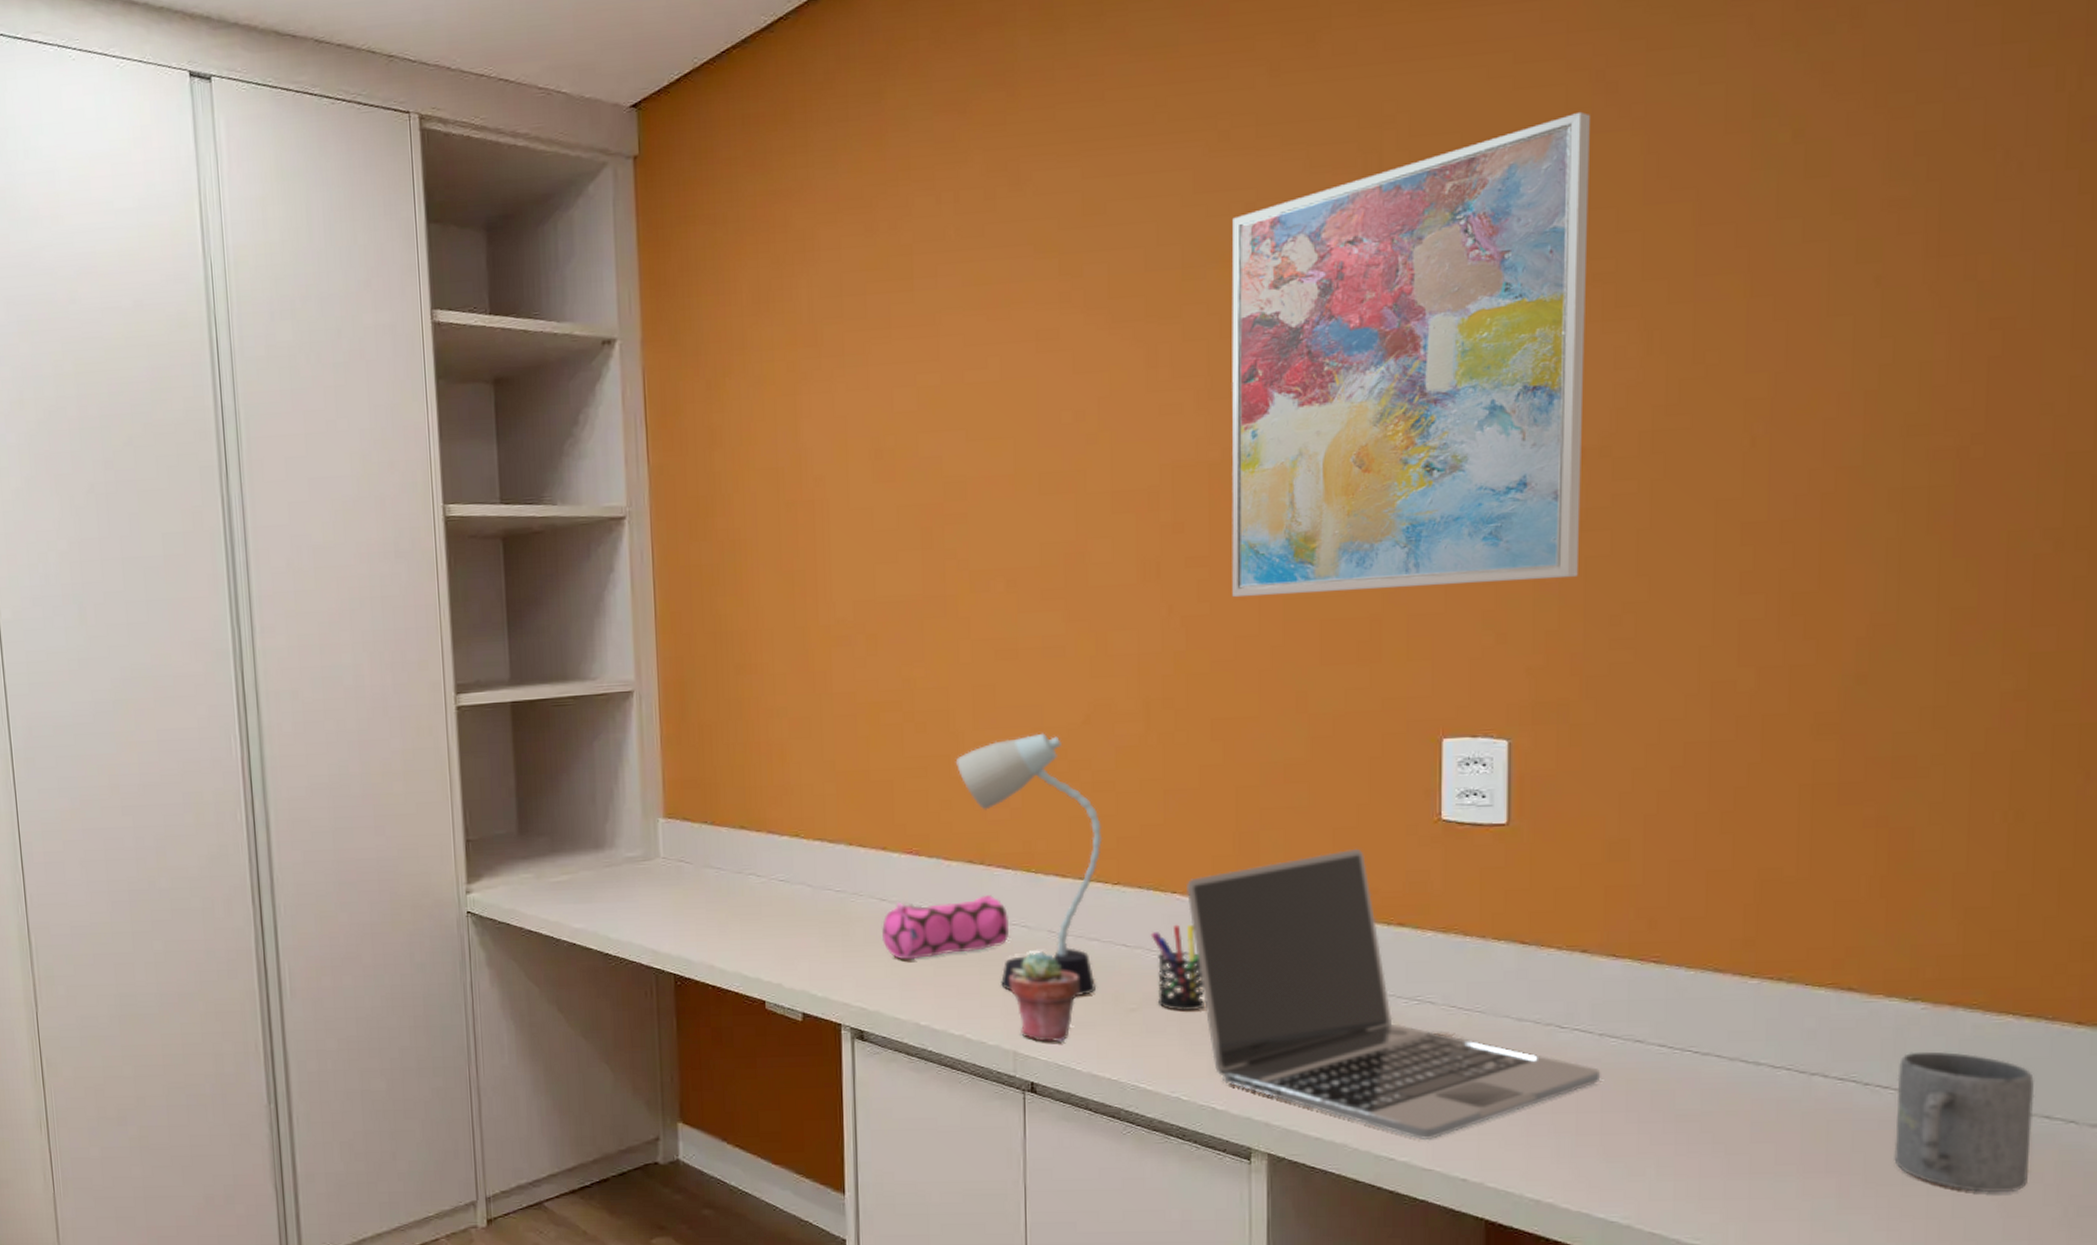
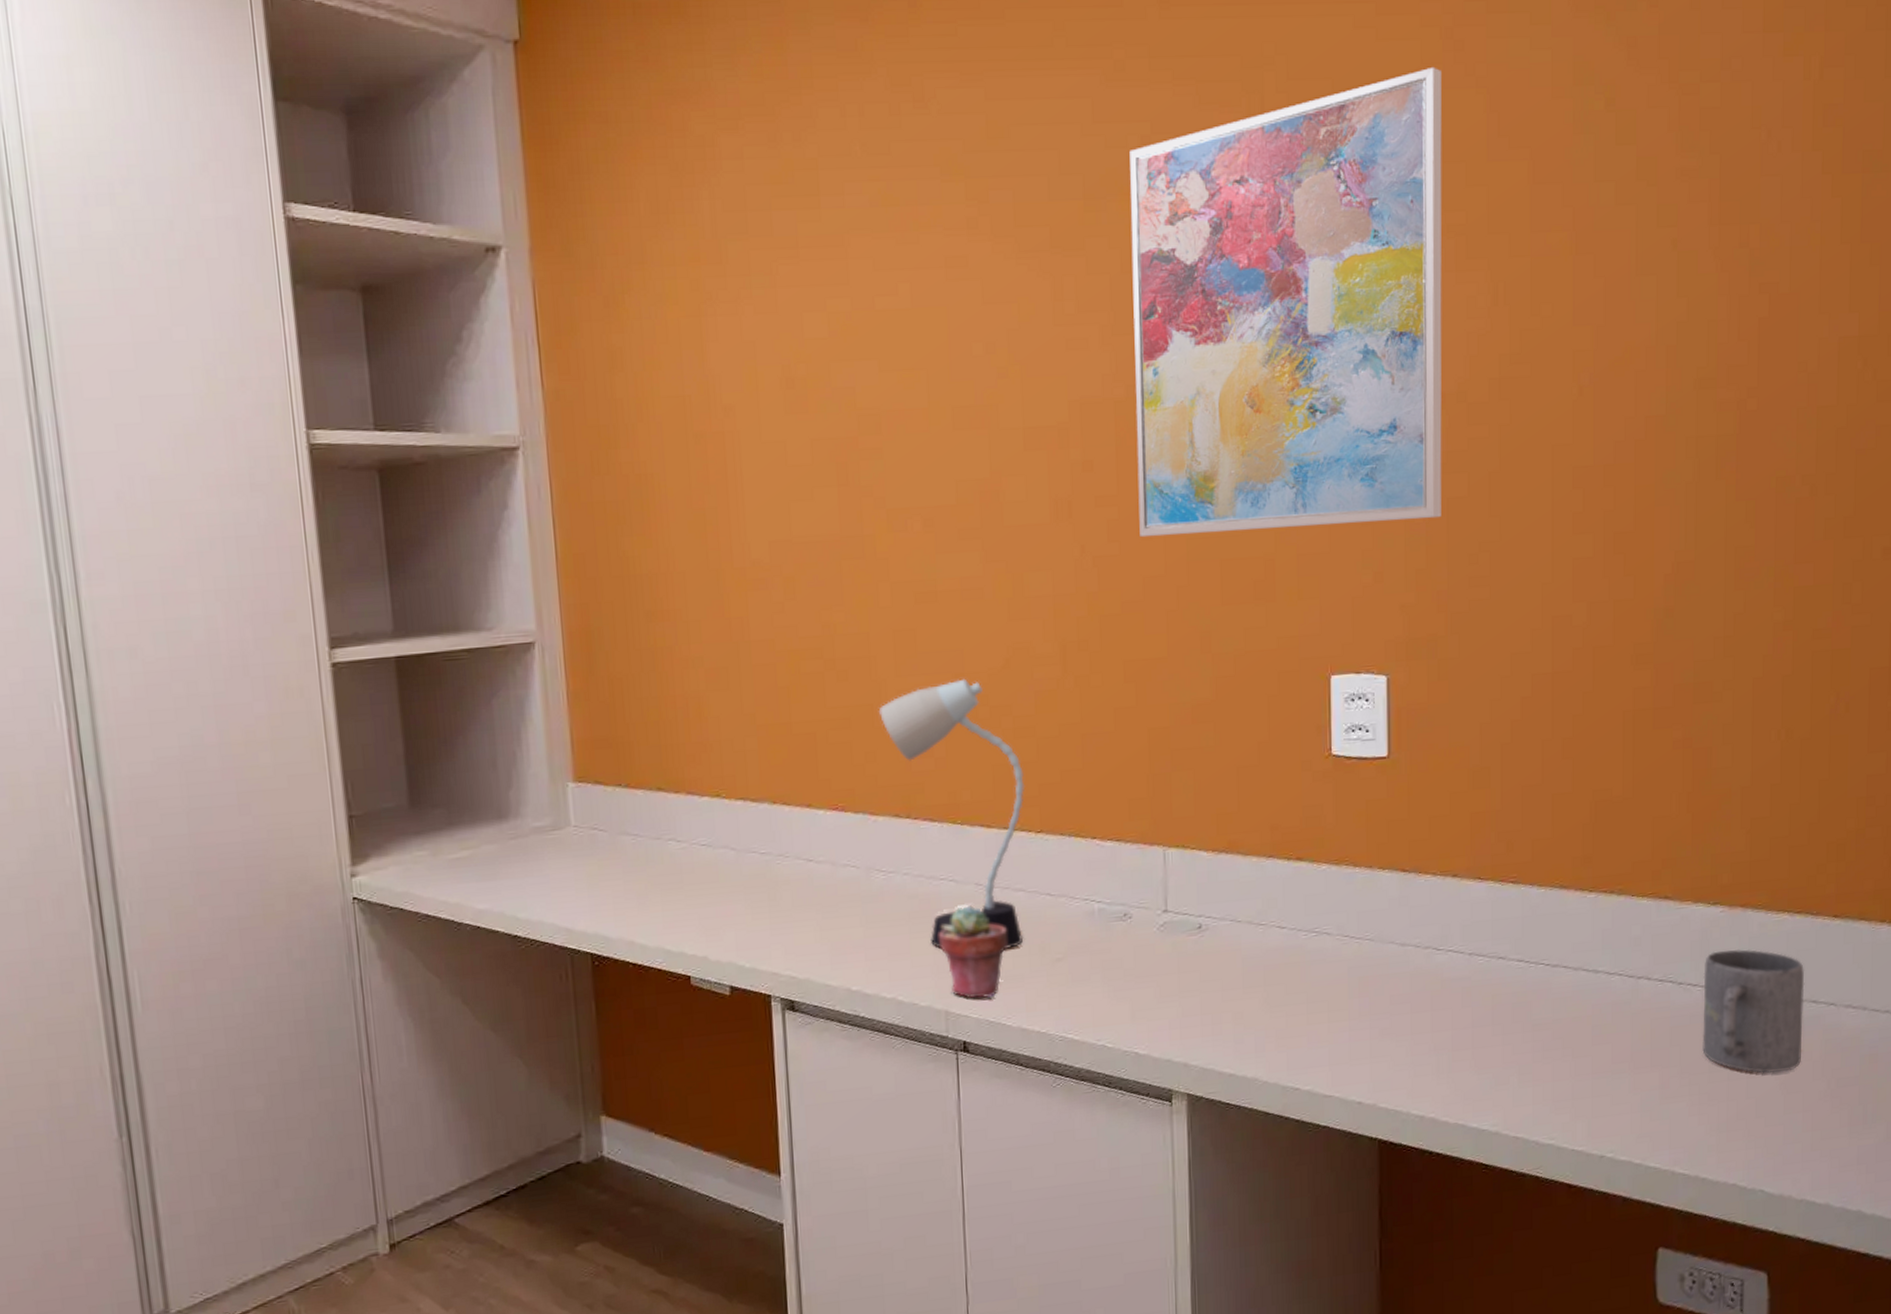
pencil case: present [882,895,1010,960] -> none [810,850,937,923]
pen holder: present [1150,924,1204,1010] -> none [1073,870,1125,957]
laptop: present [1187,849,1601,1141] -> none [1106,787,1471,1068]

